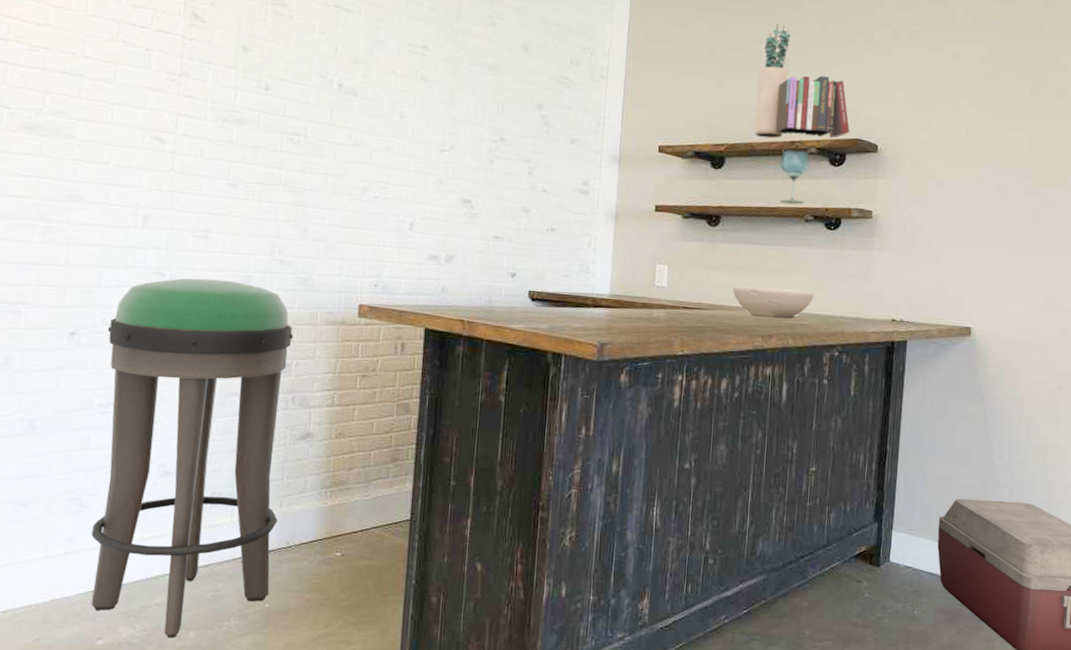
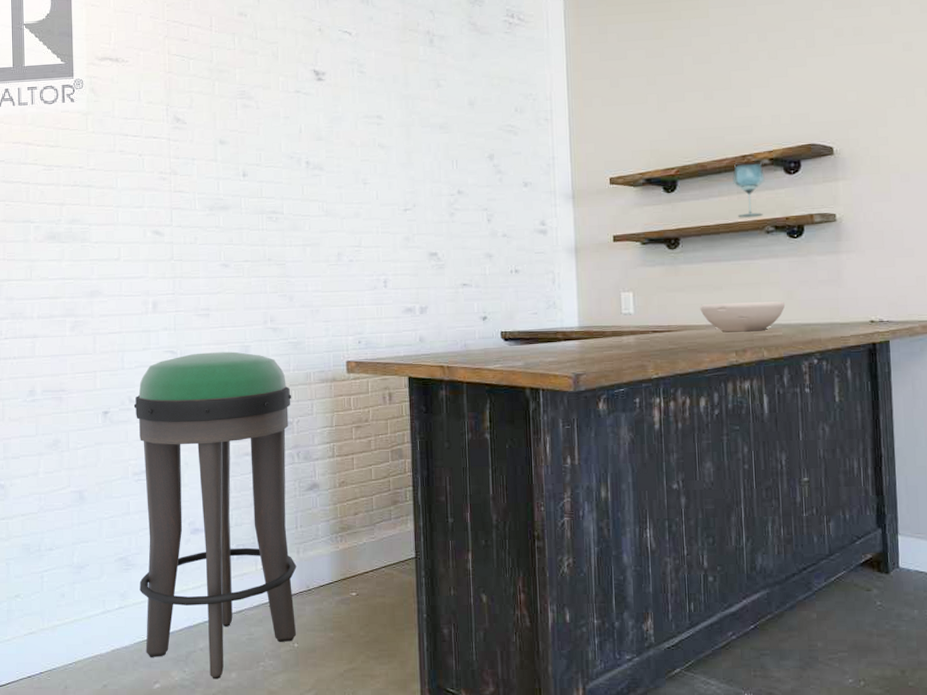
vase: present [754,23,791,139] -> none [700,42,734,156]
books: present [776,75,850,139] -> none [722,86,802,150]

